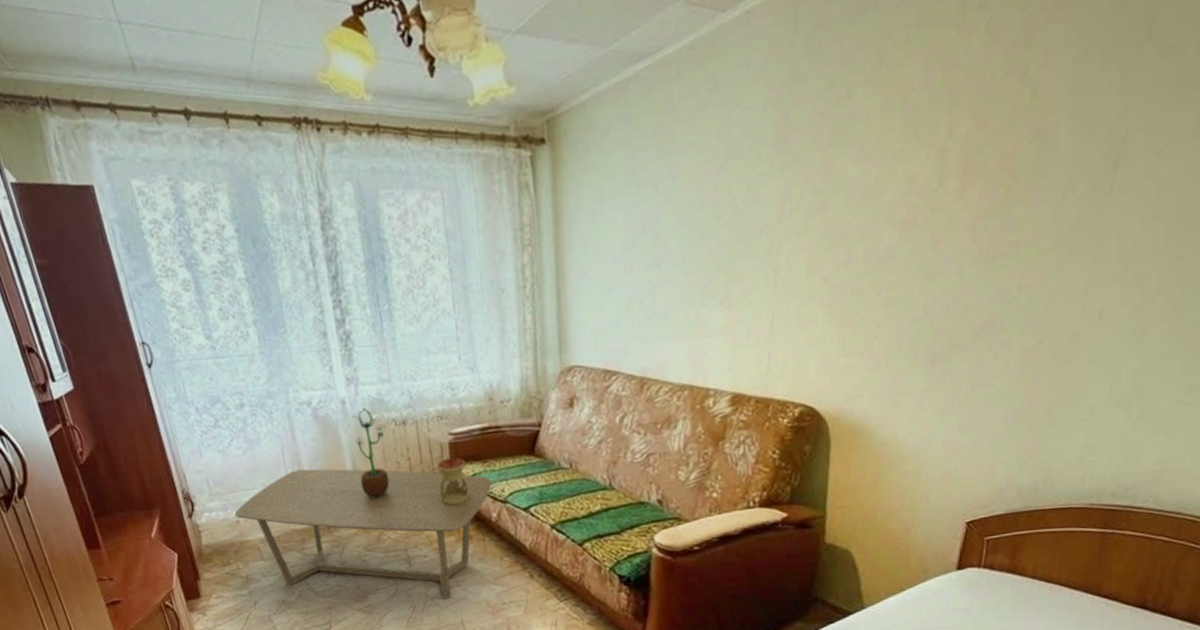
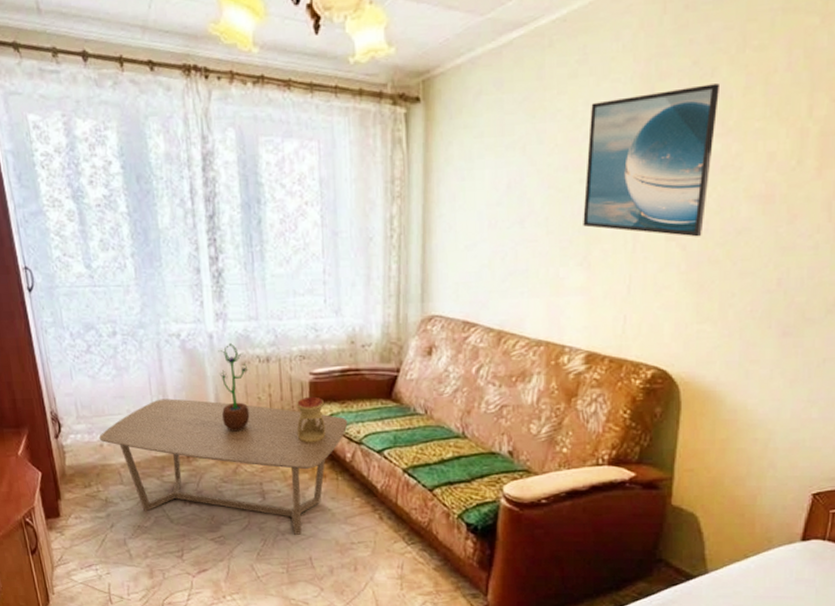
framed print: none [721,106,856,269] -> present [583,84,719,237]

